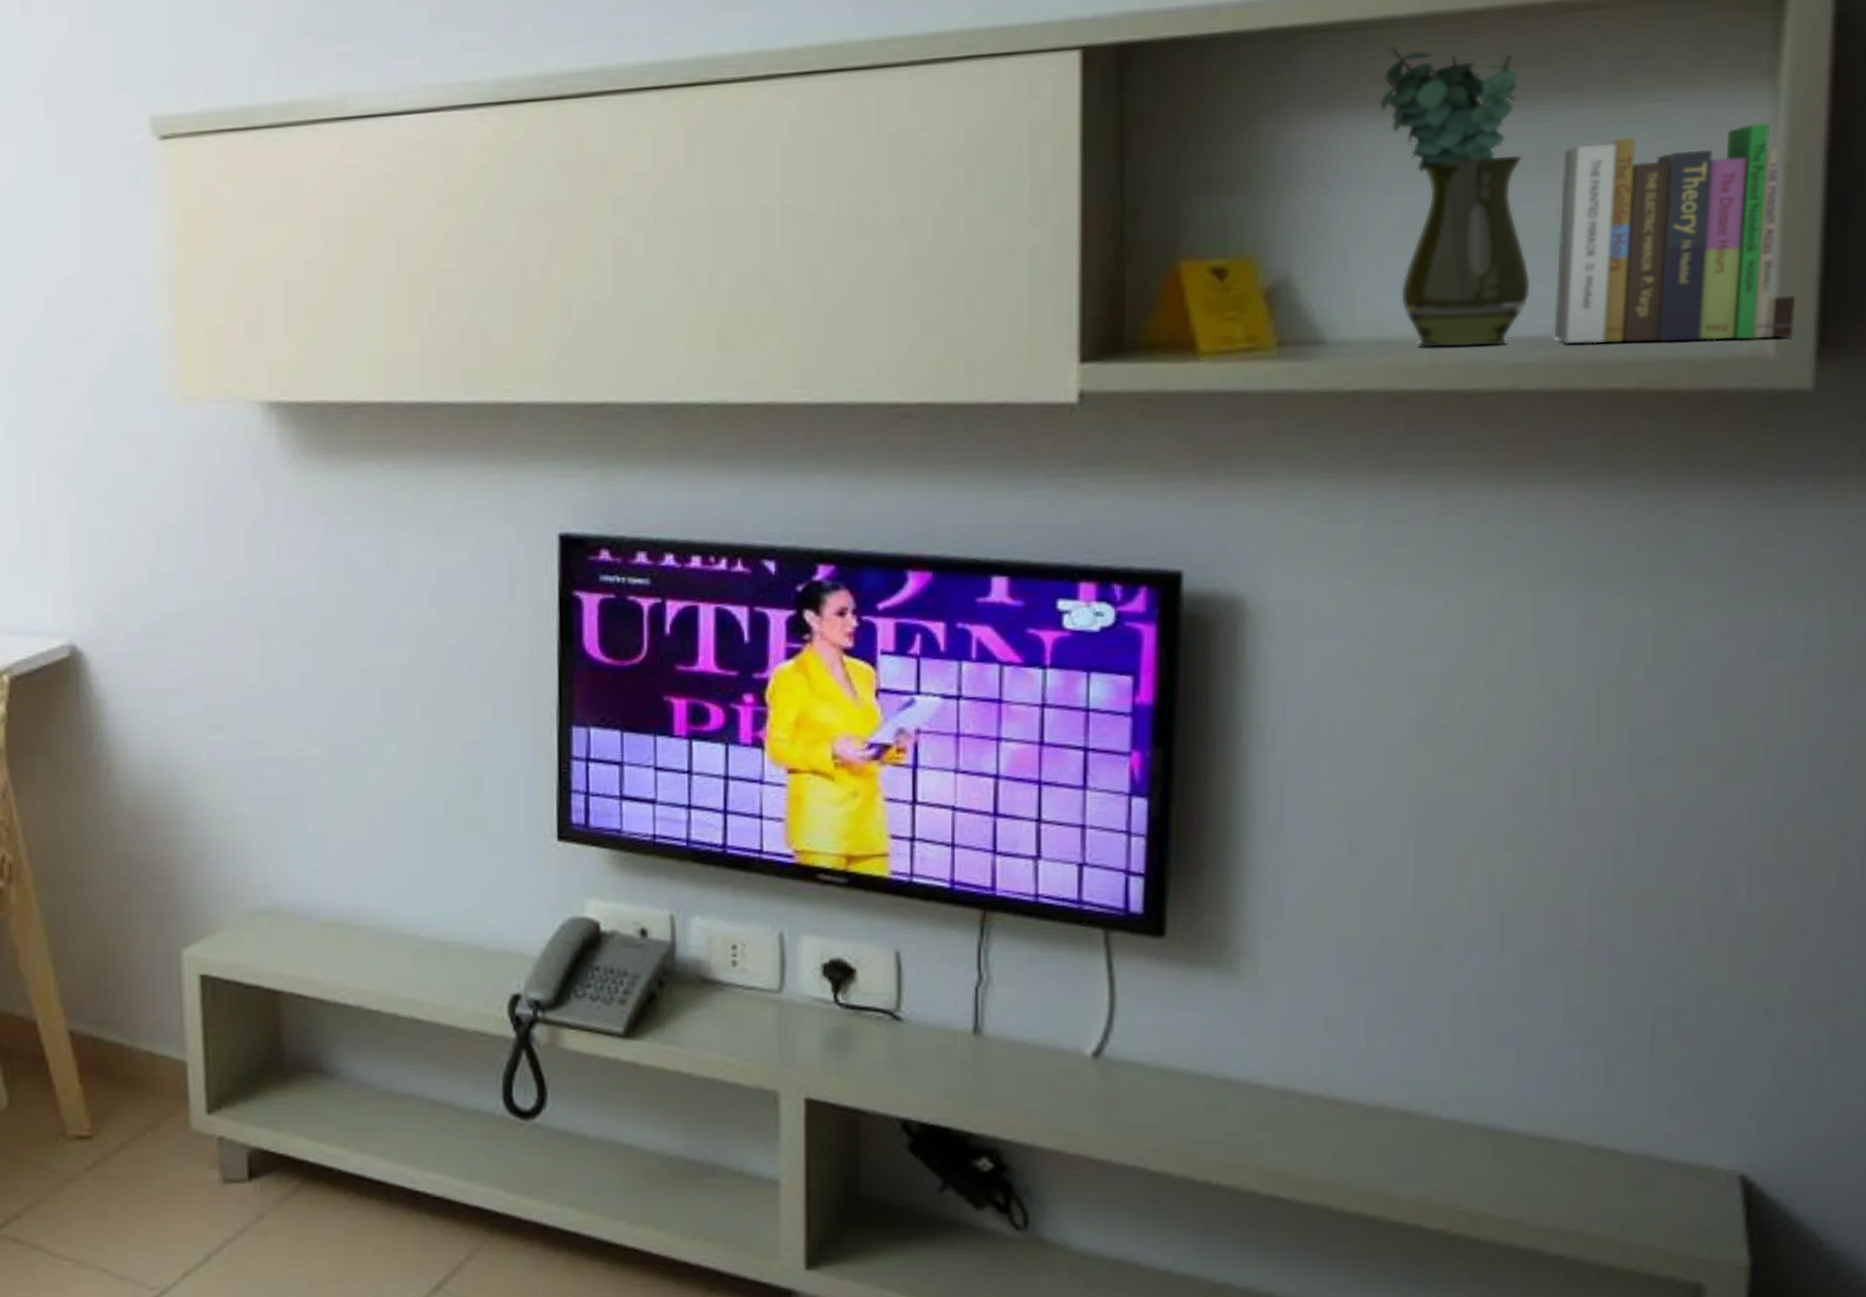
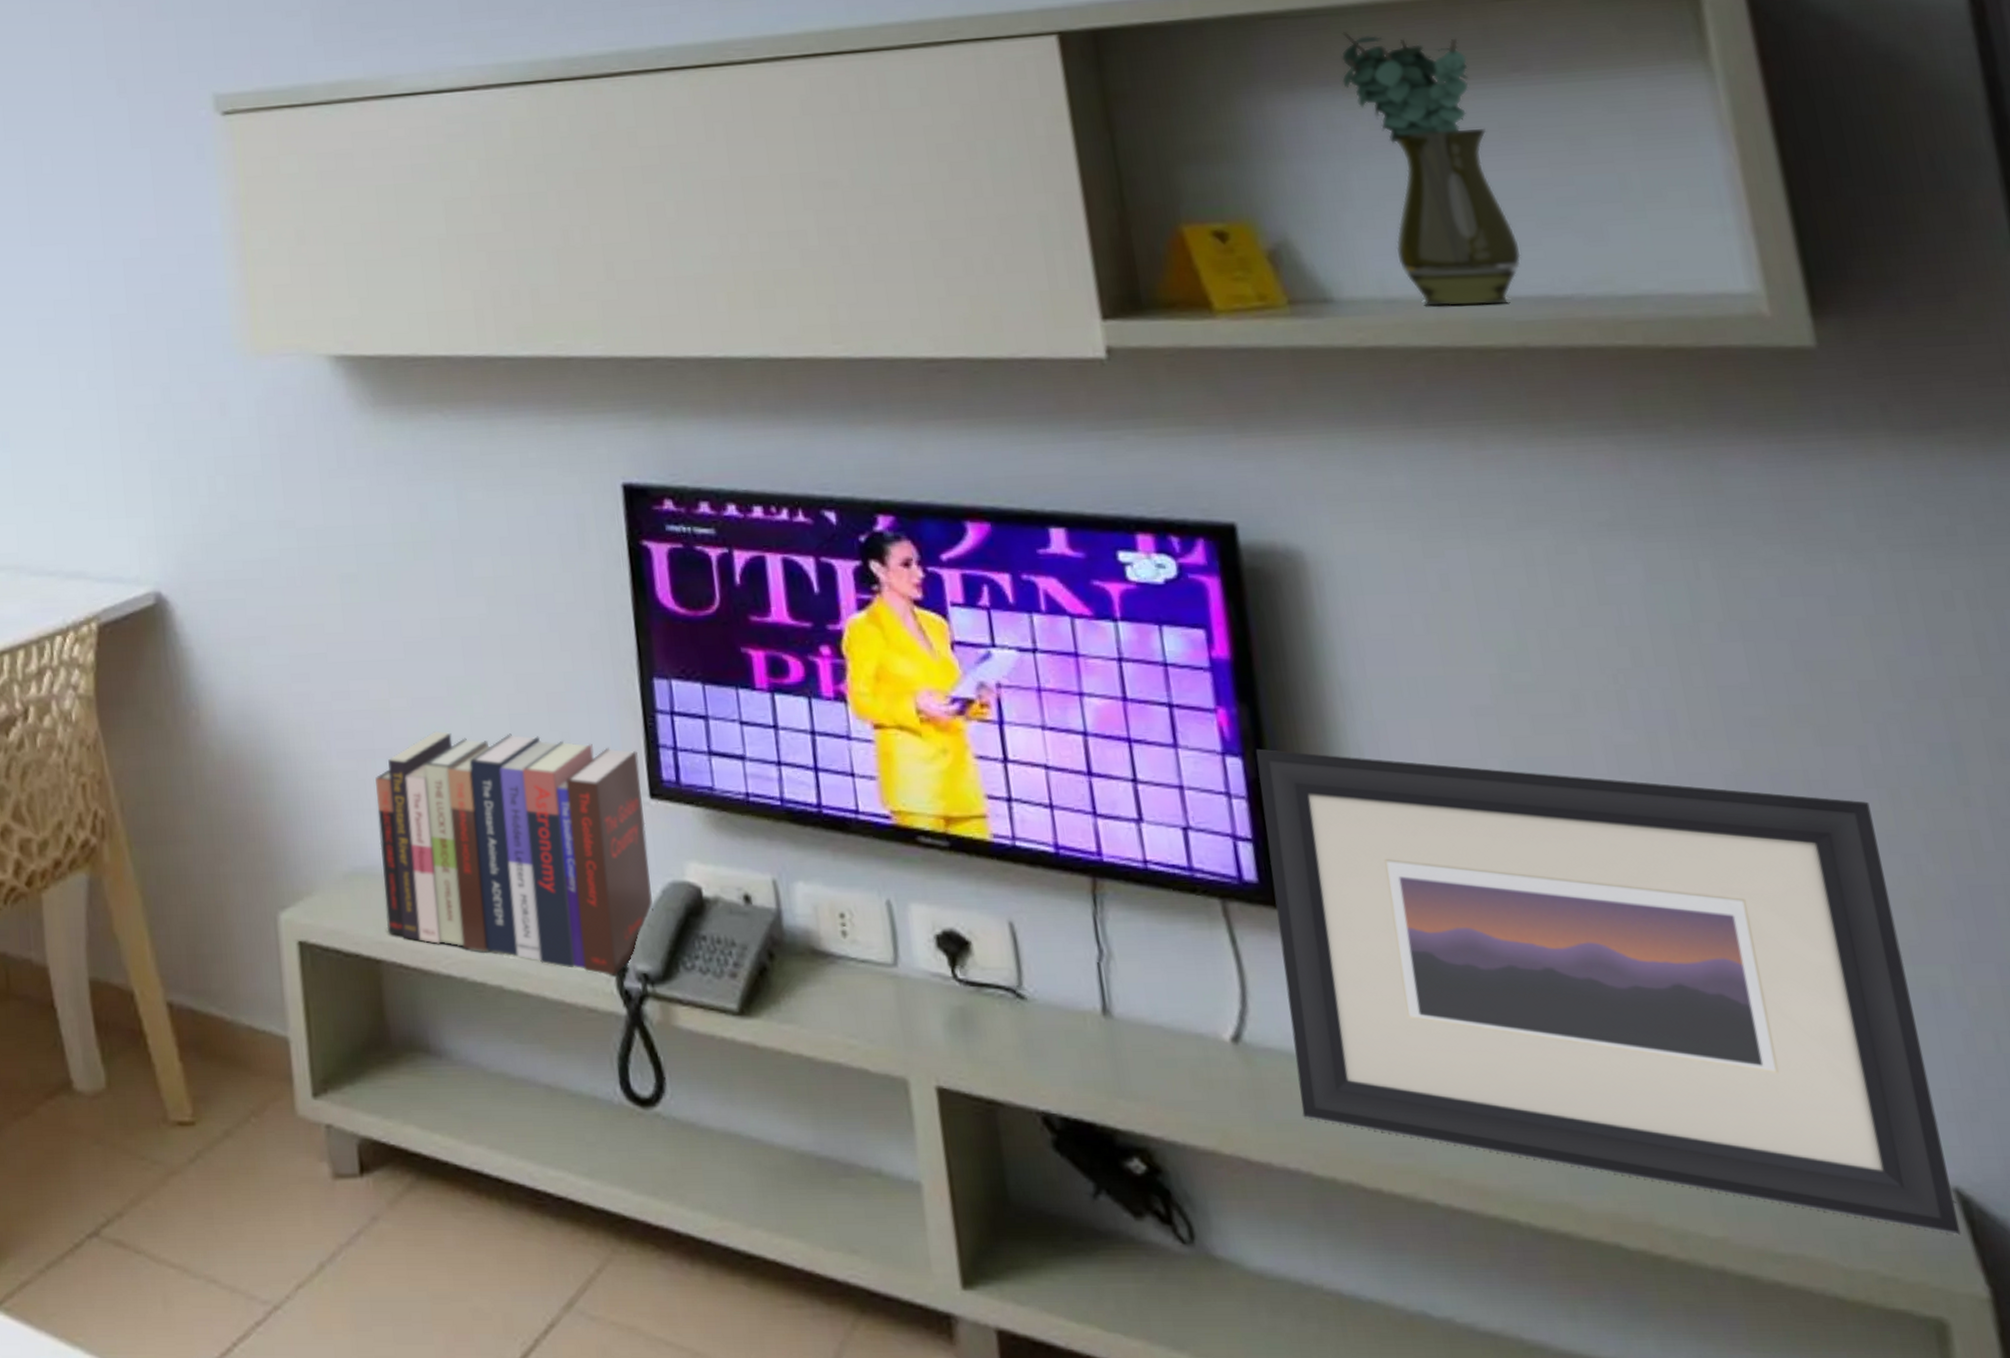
books: none [285,777,551,1003] -> present [375,730,653,975]
picture frame: none [1148,789,1750,1214] -> present [1255,748,1961,1235]
books: present [1554,123,1796,345] -> none [1524,99,1784,304]

